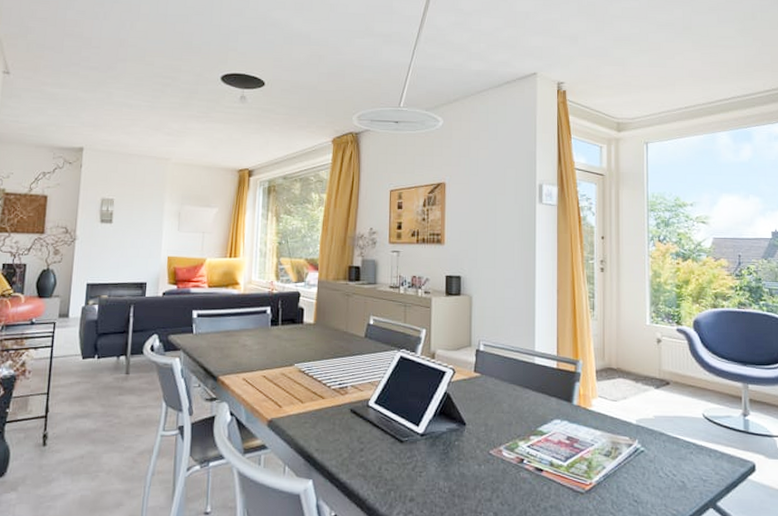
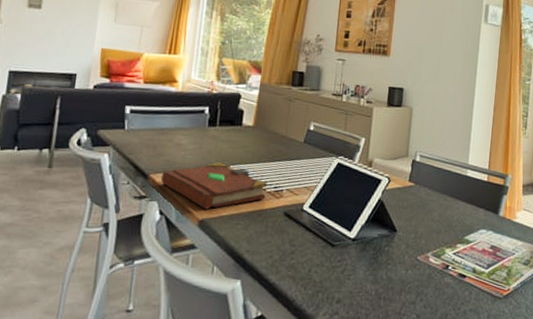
book: none [229,361,333,409] -> present [160,162,268,210]

